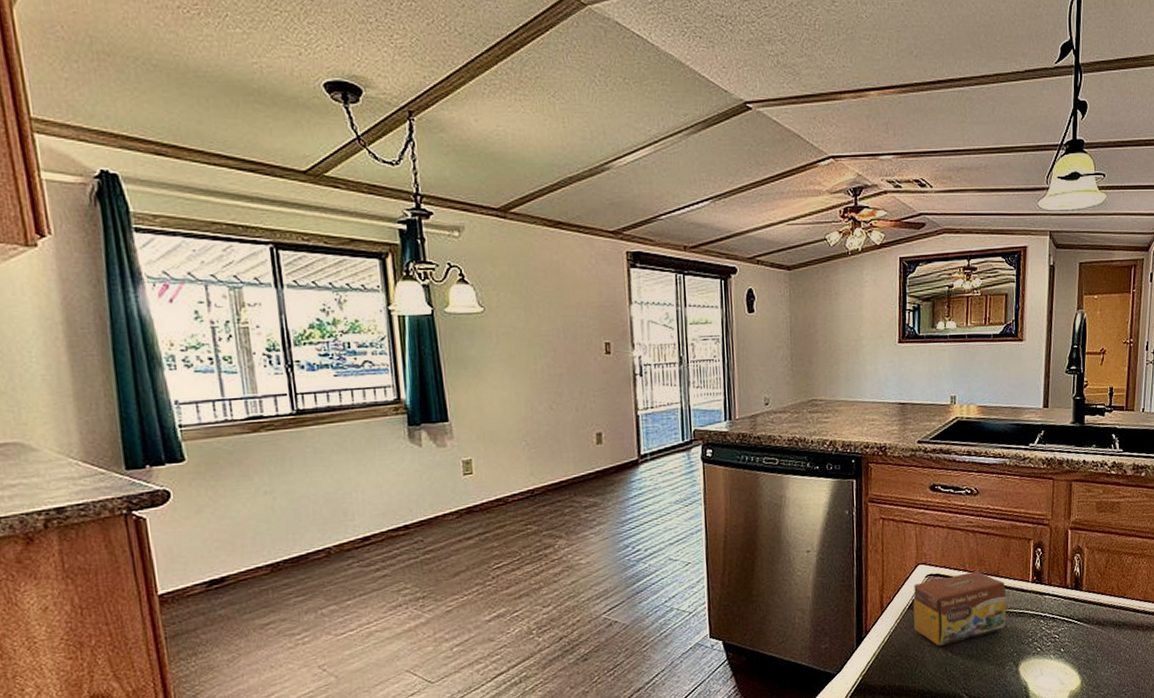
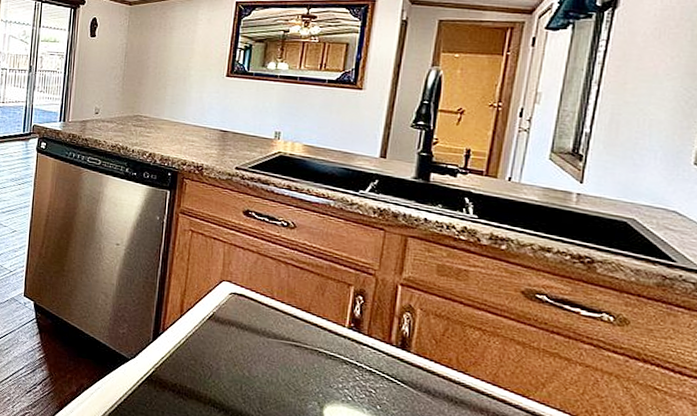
tea box: present [913,570,1007,646] -> none [212,298,317,368]

